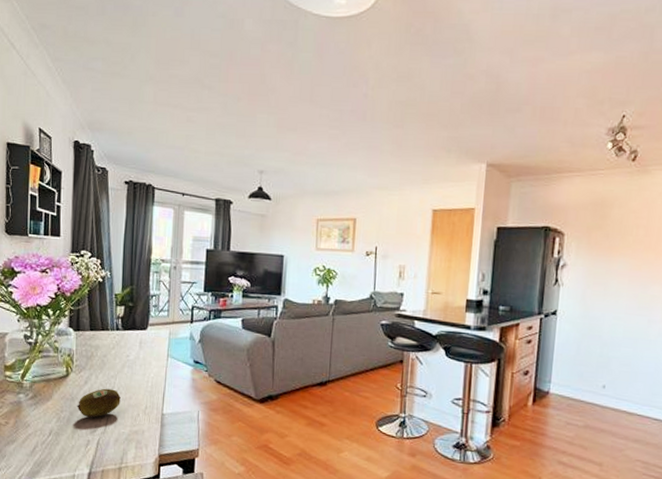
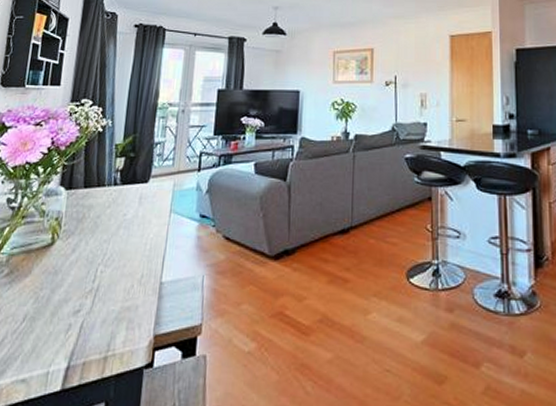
fruit: present [77,388,121,418] -> none [60,256,113,295]

